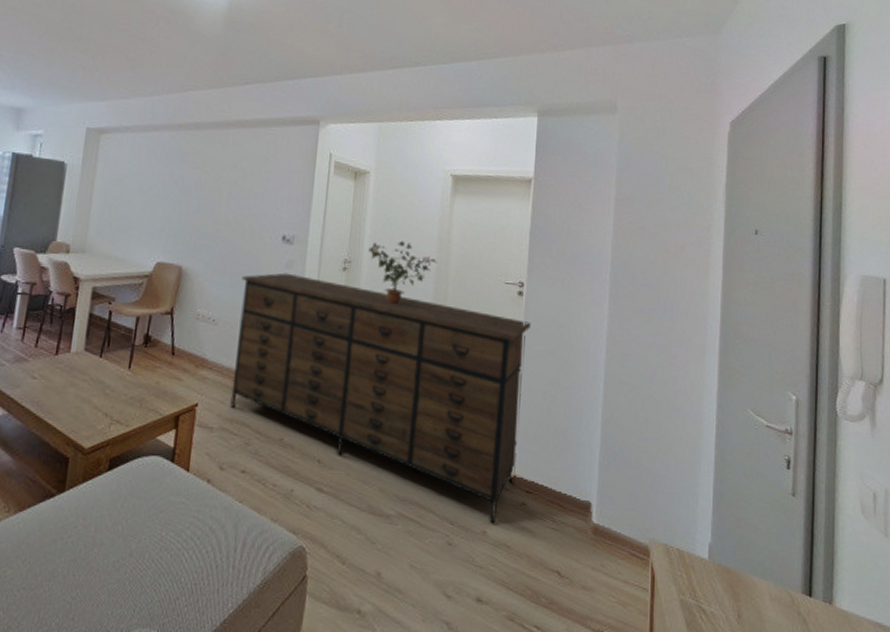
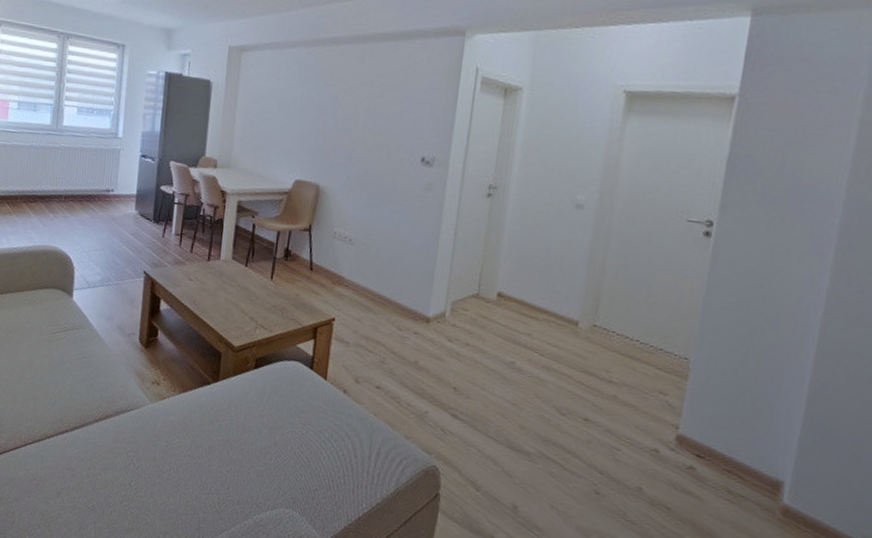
sideboard: present [230,272,532,524] -> none [365,196,720,482]
potted plant: present [368,240,438,304] -> none [517,166,601,236]

